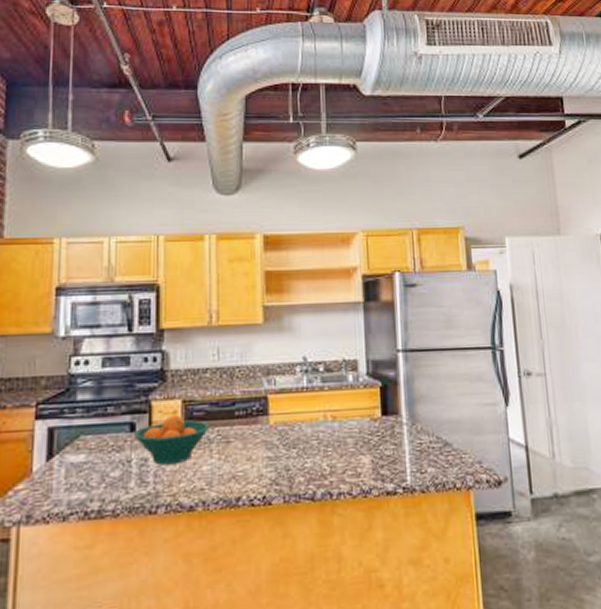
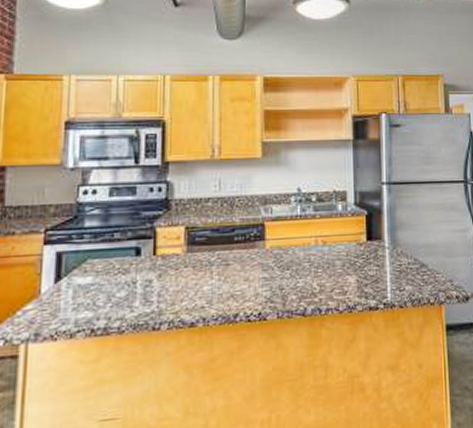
fruit bowl: present [134,414,211,466] -> none [139,239,212,286]

